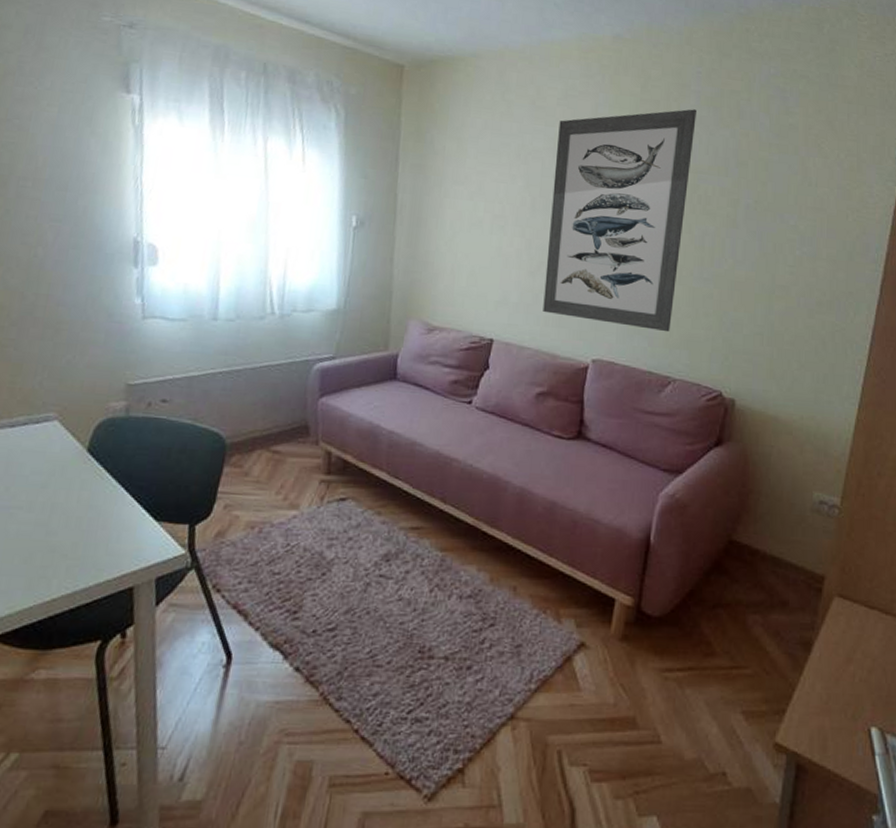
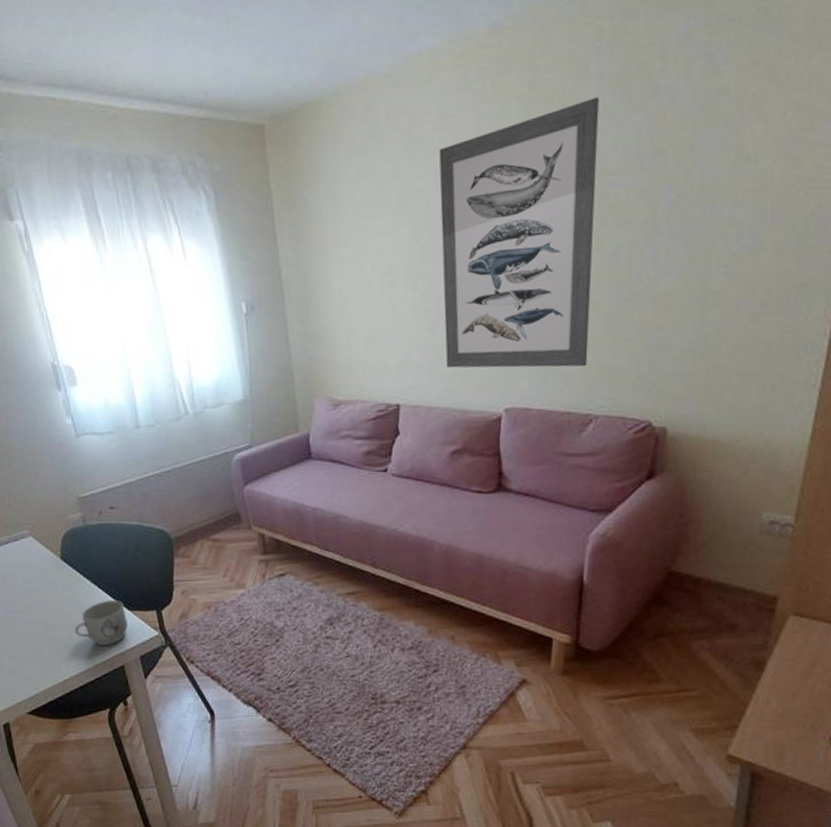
mug: none [82,505,152,560] -> present [75,599,128,645]

